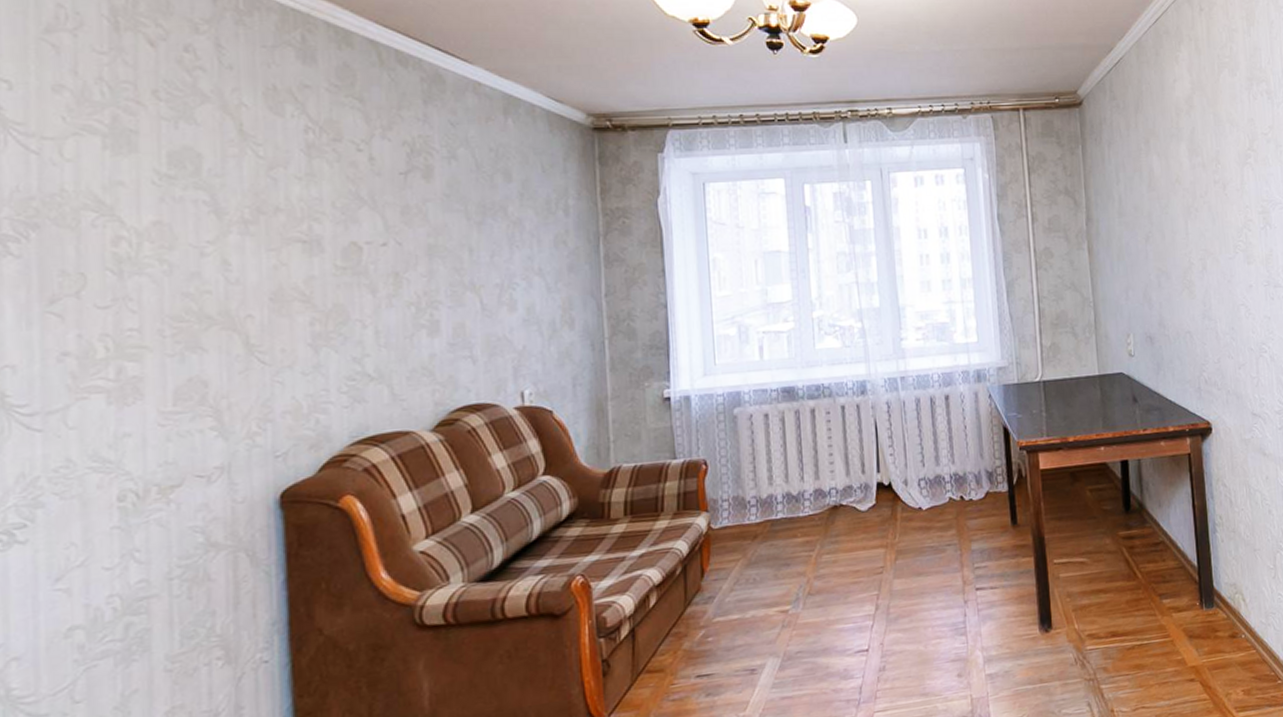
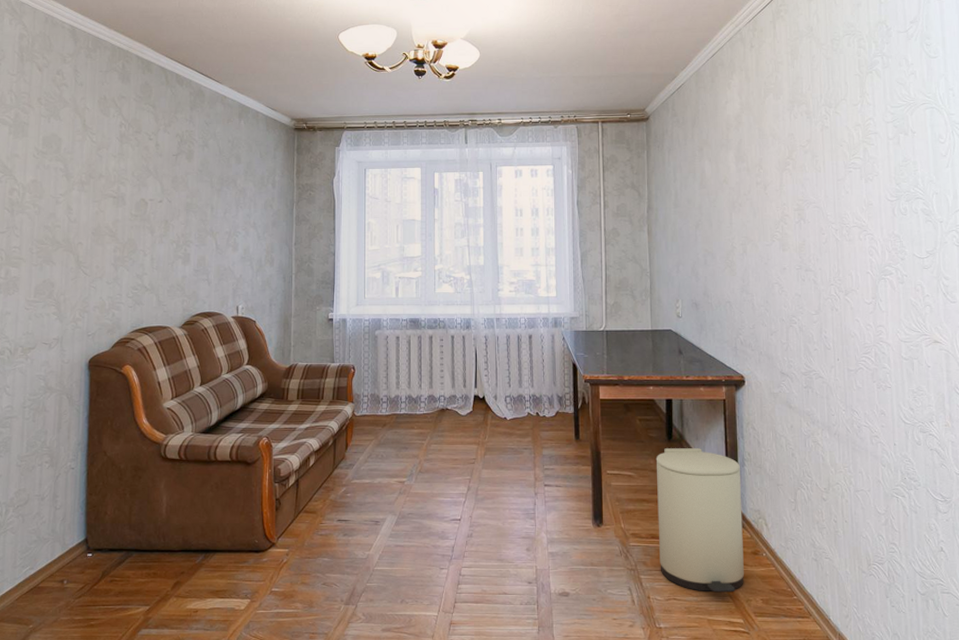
pedal bin: none [1112,517,1222,693] -> present [656,448,745,593]

